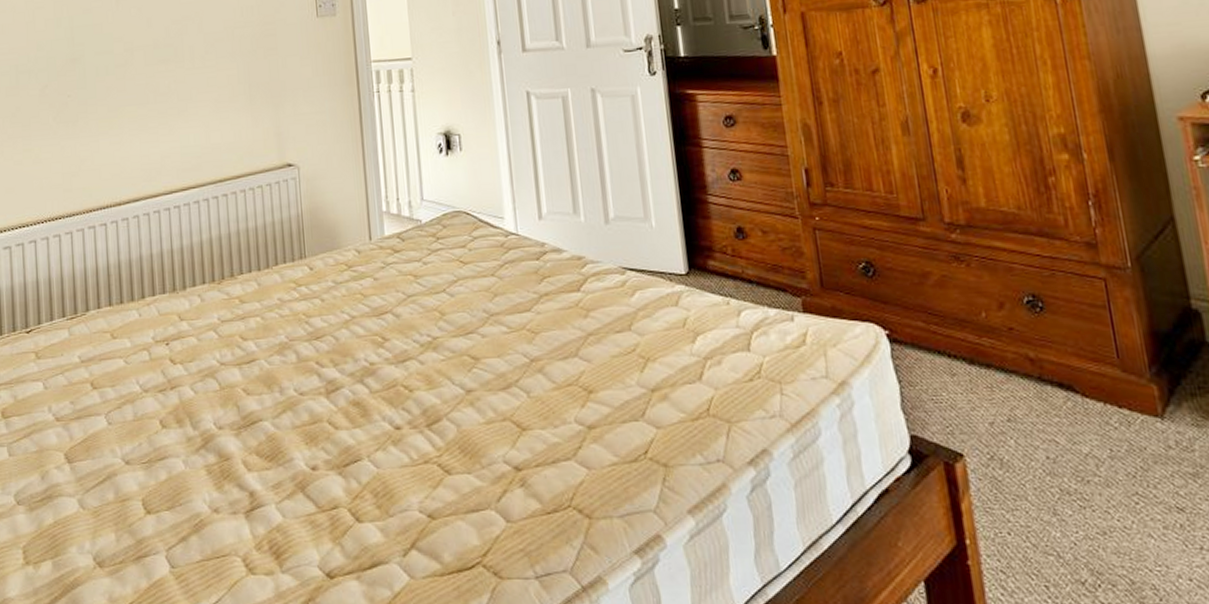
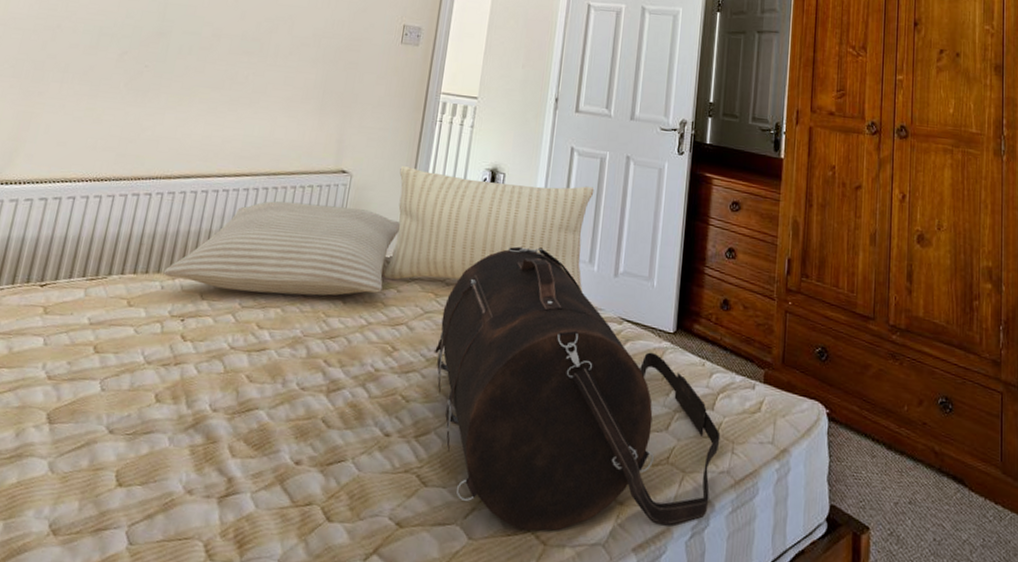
pillow: none [137,200,361,307] -> present [163,201,400,296]
pillow: none [347,130,573,269] -> present [384,166,594,293]
duffel bag: none [426,207,766,506] -> present [435,246,721,531]

